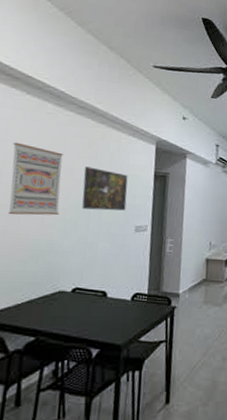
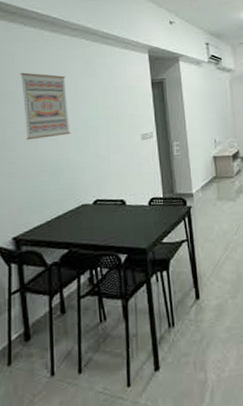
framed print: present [82,166,128,211] -> none [87,84,130,125]

